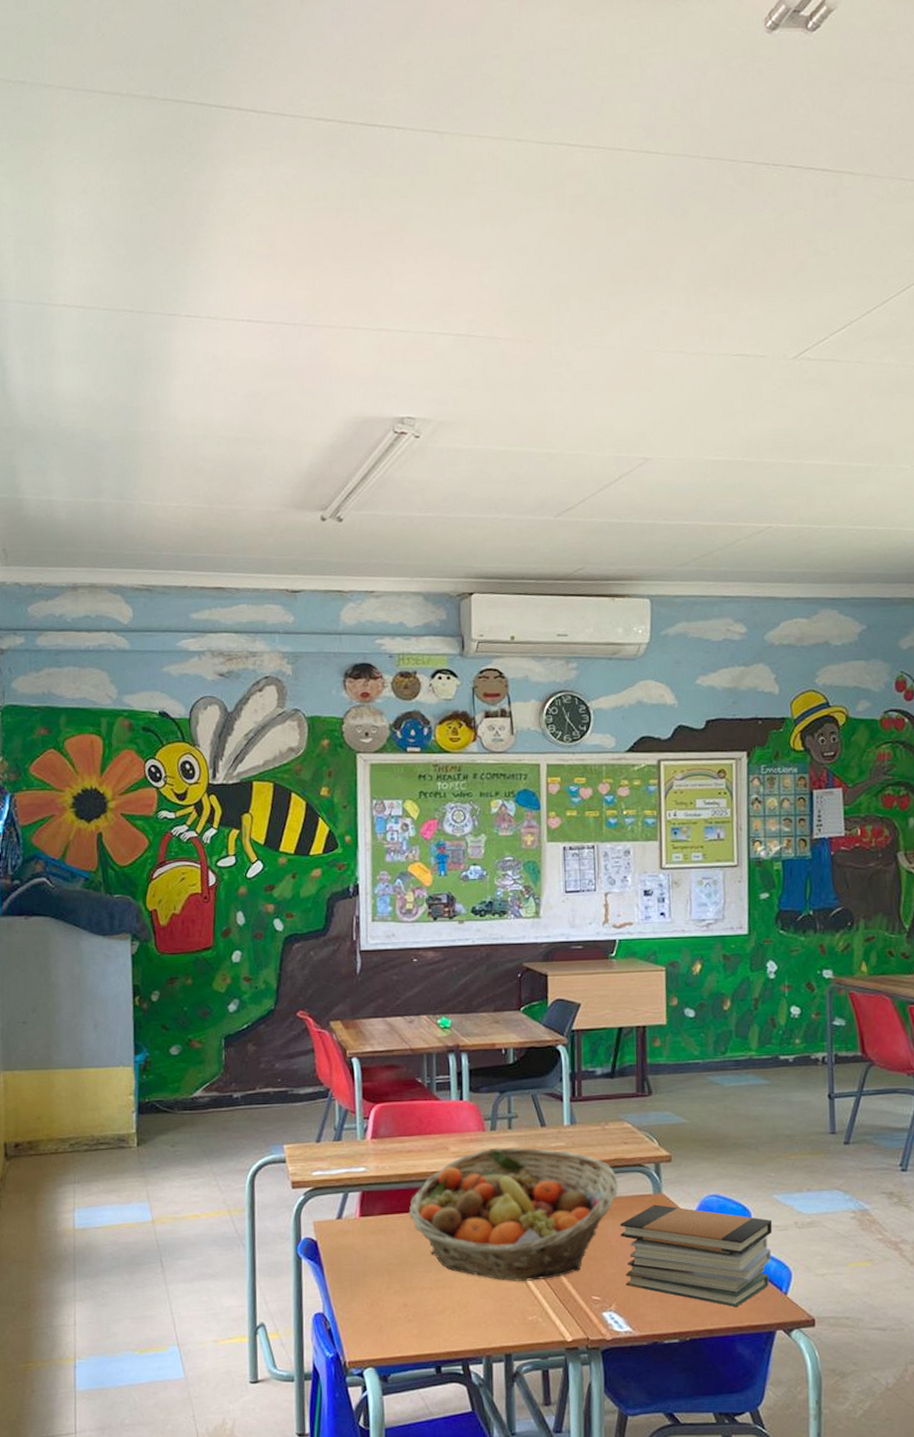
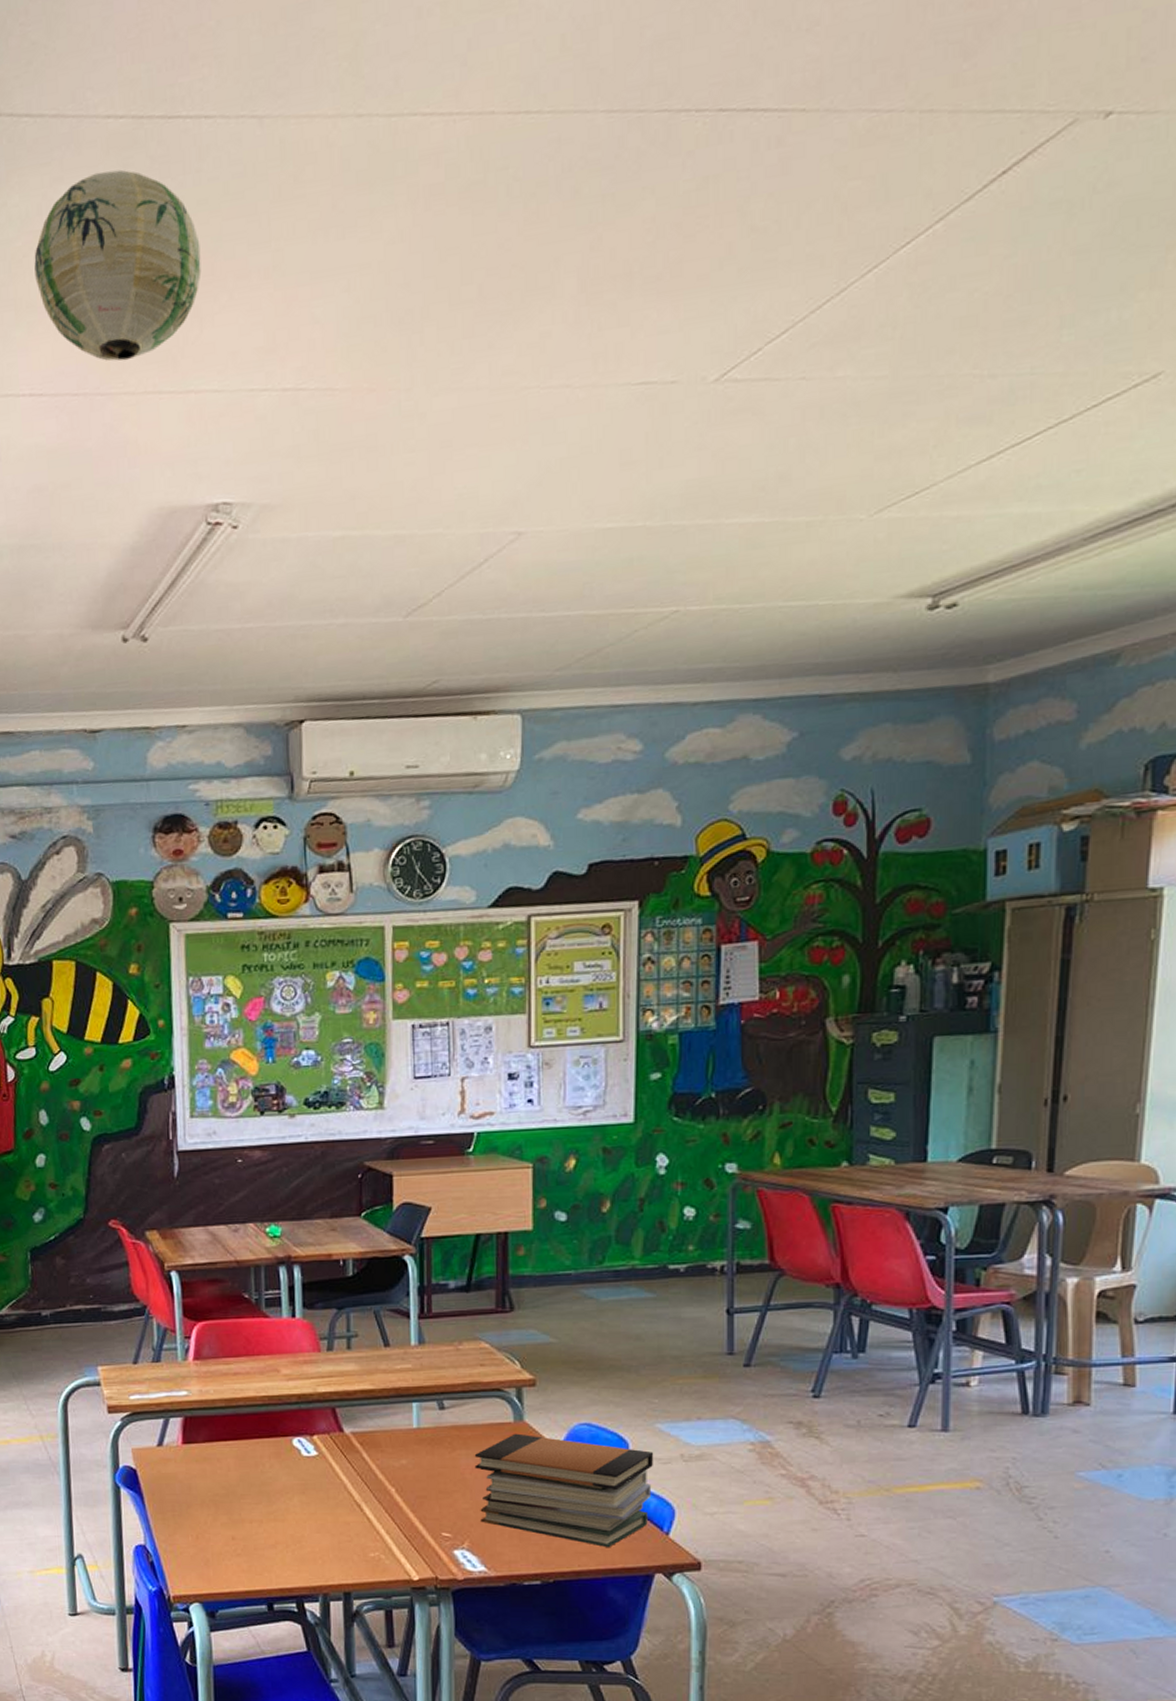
paper lantern: none [255,158,392,302] -> present [34,169,201,362]
fruit basket: present [409,1147,618,1282] -> none [236,1369,473,1516]

